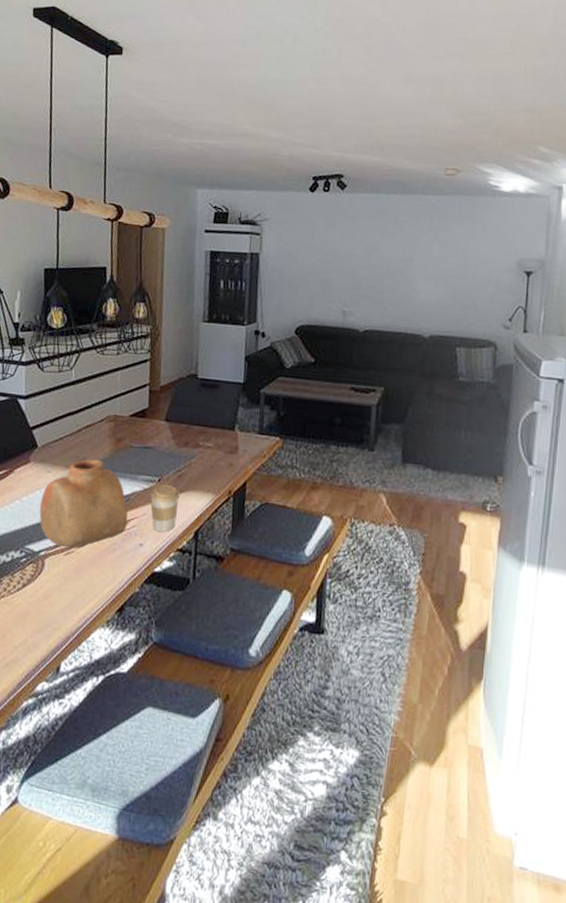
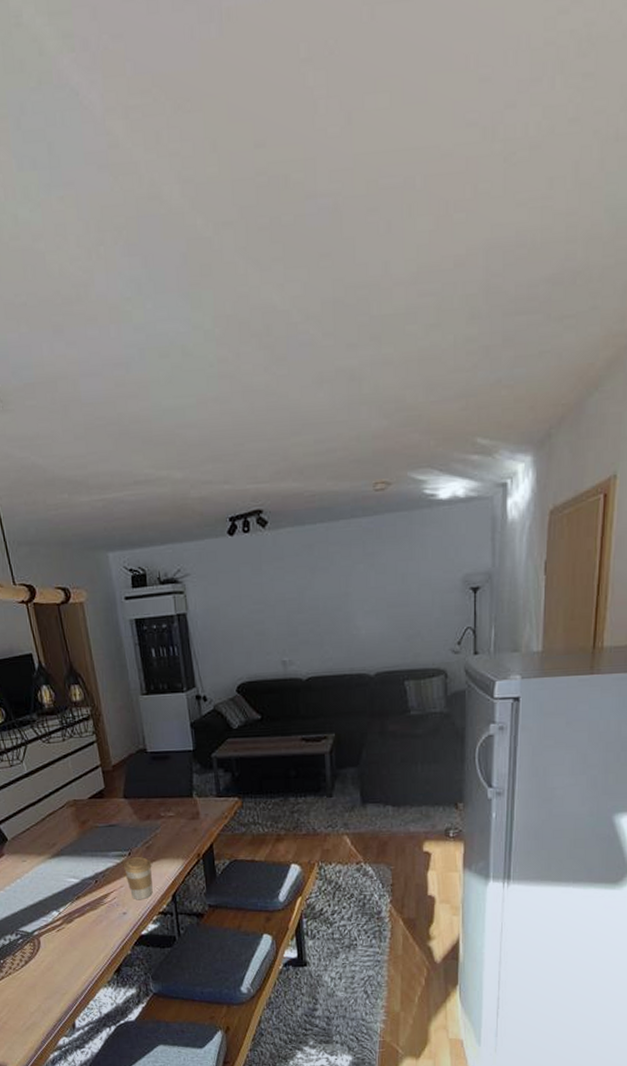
vase: present [39,459,128,548] -> none [23,843,108,925]

